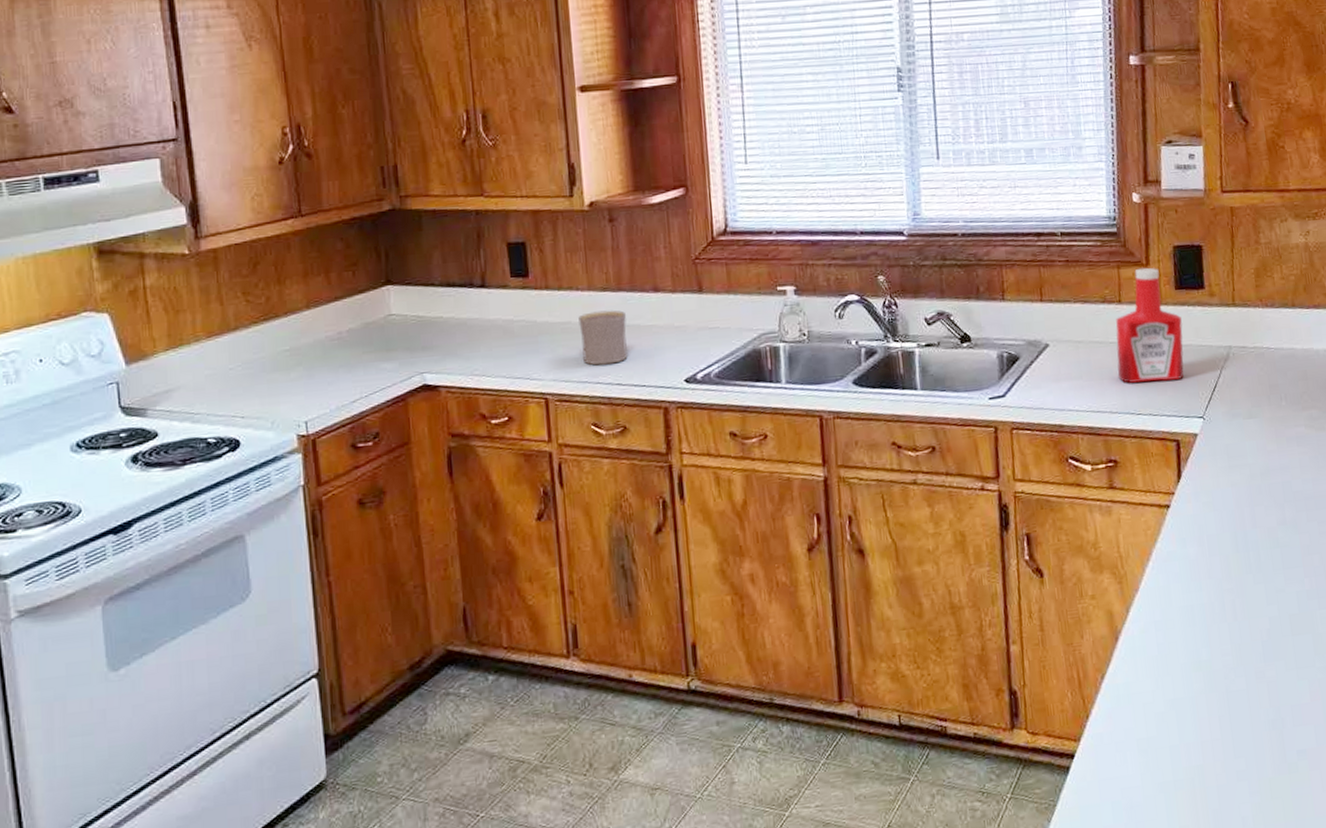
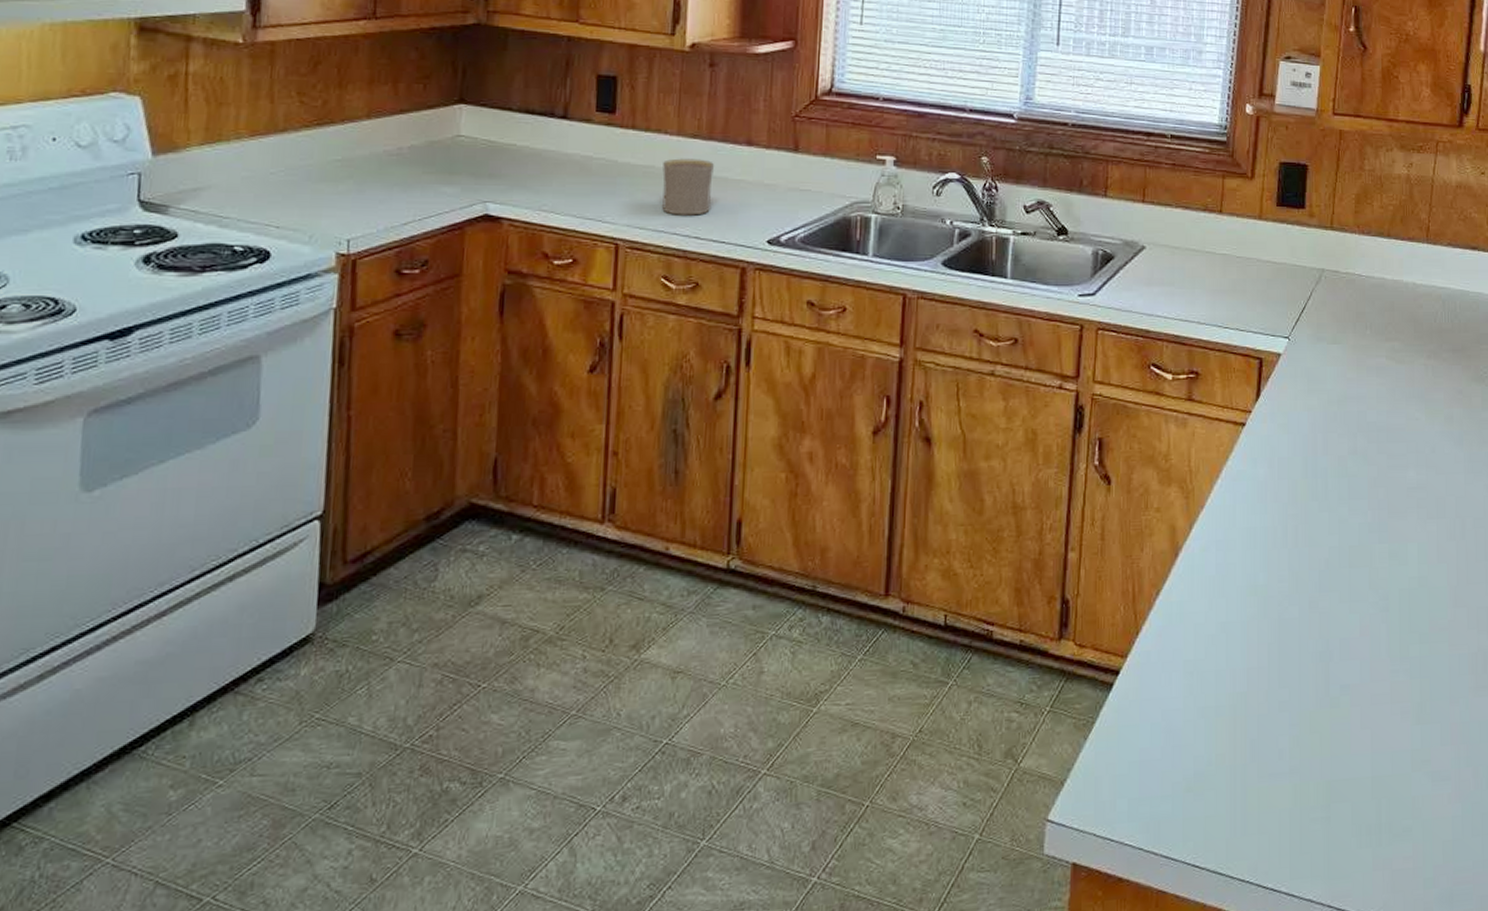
ketchup bottle: present [1115,267,1184,383] -> none [1210,180,1279,298]

